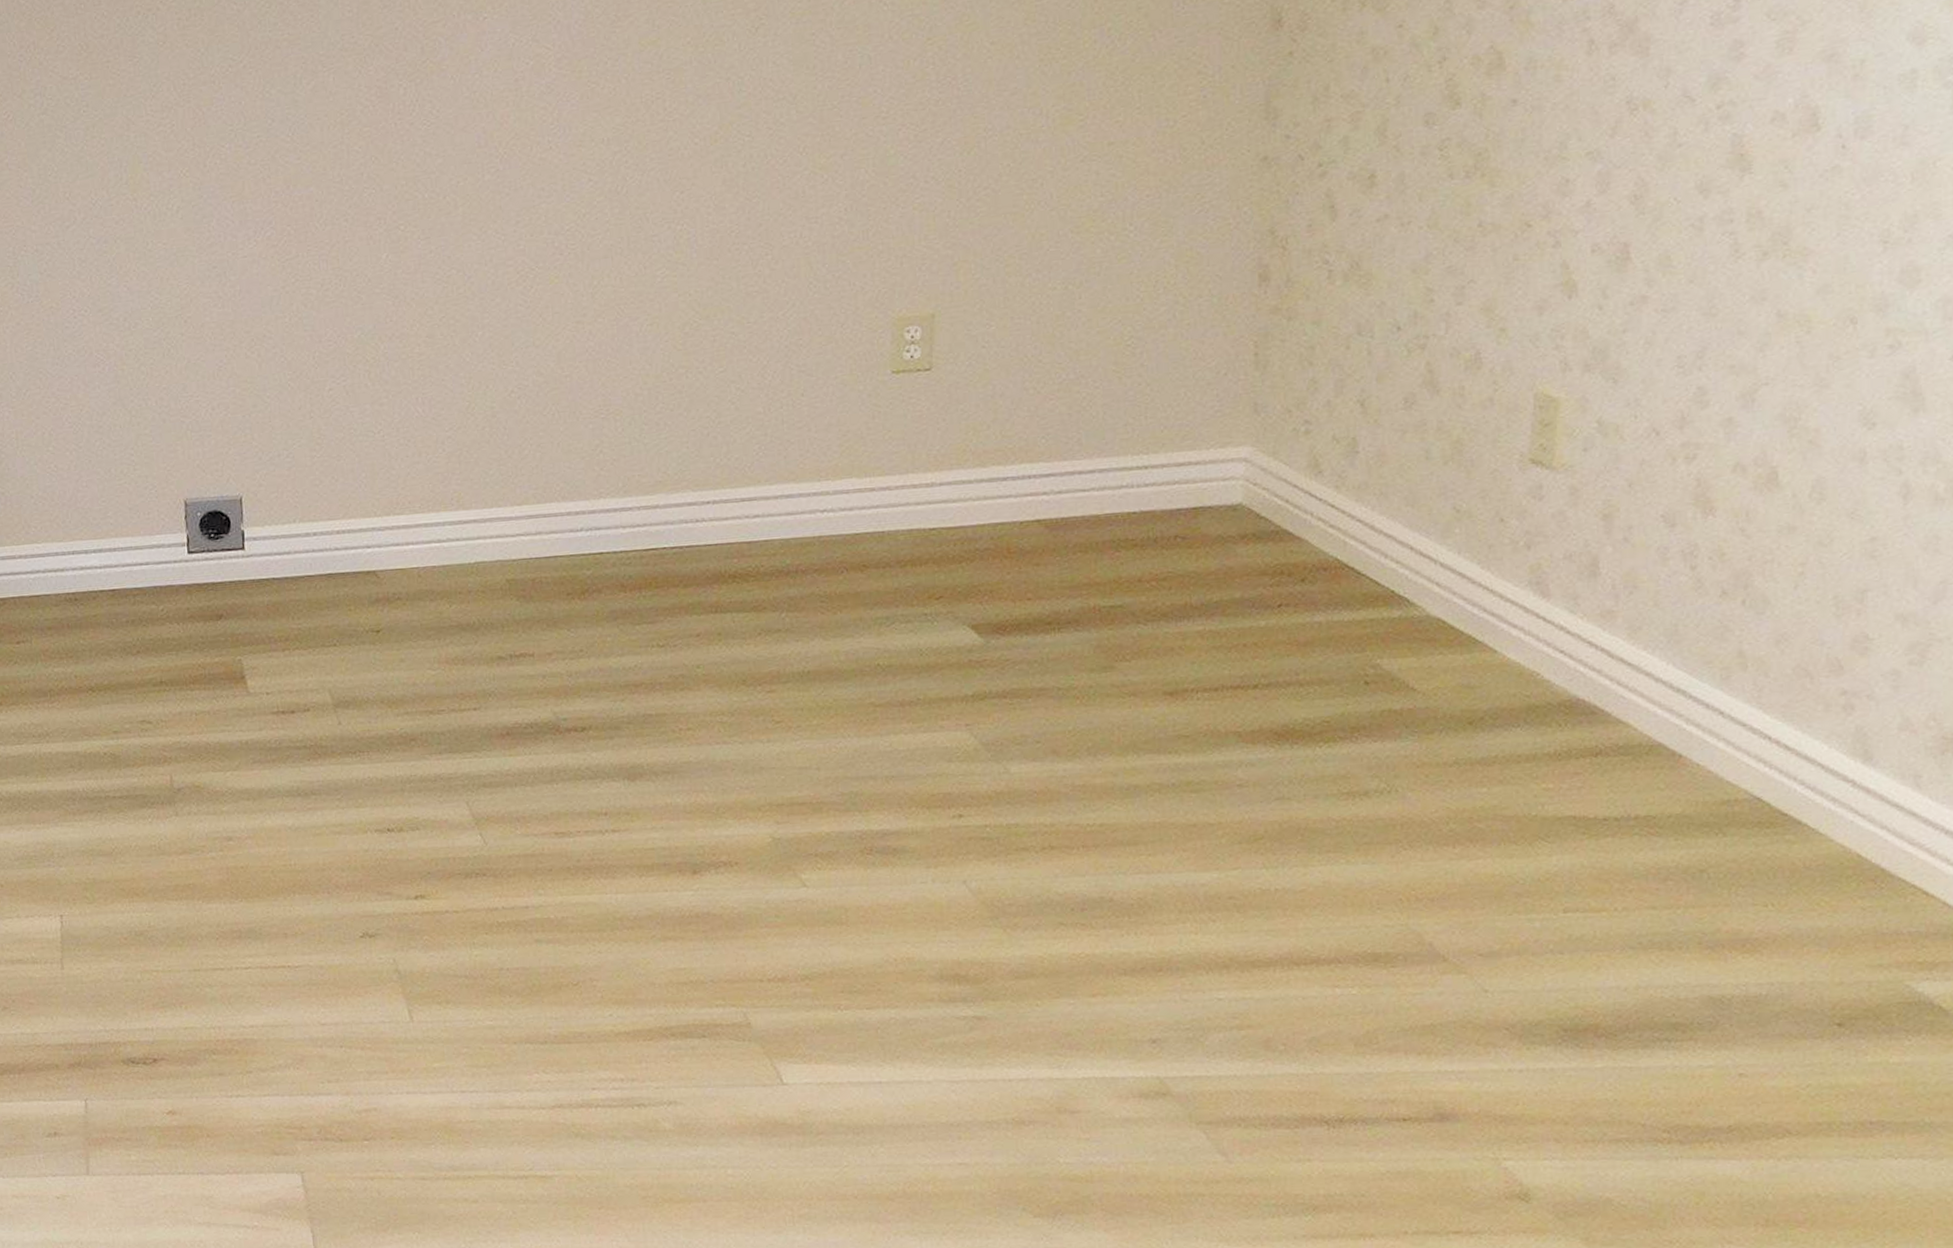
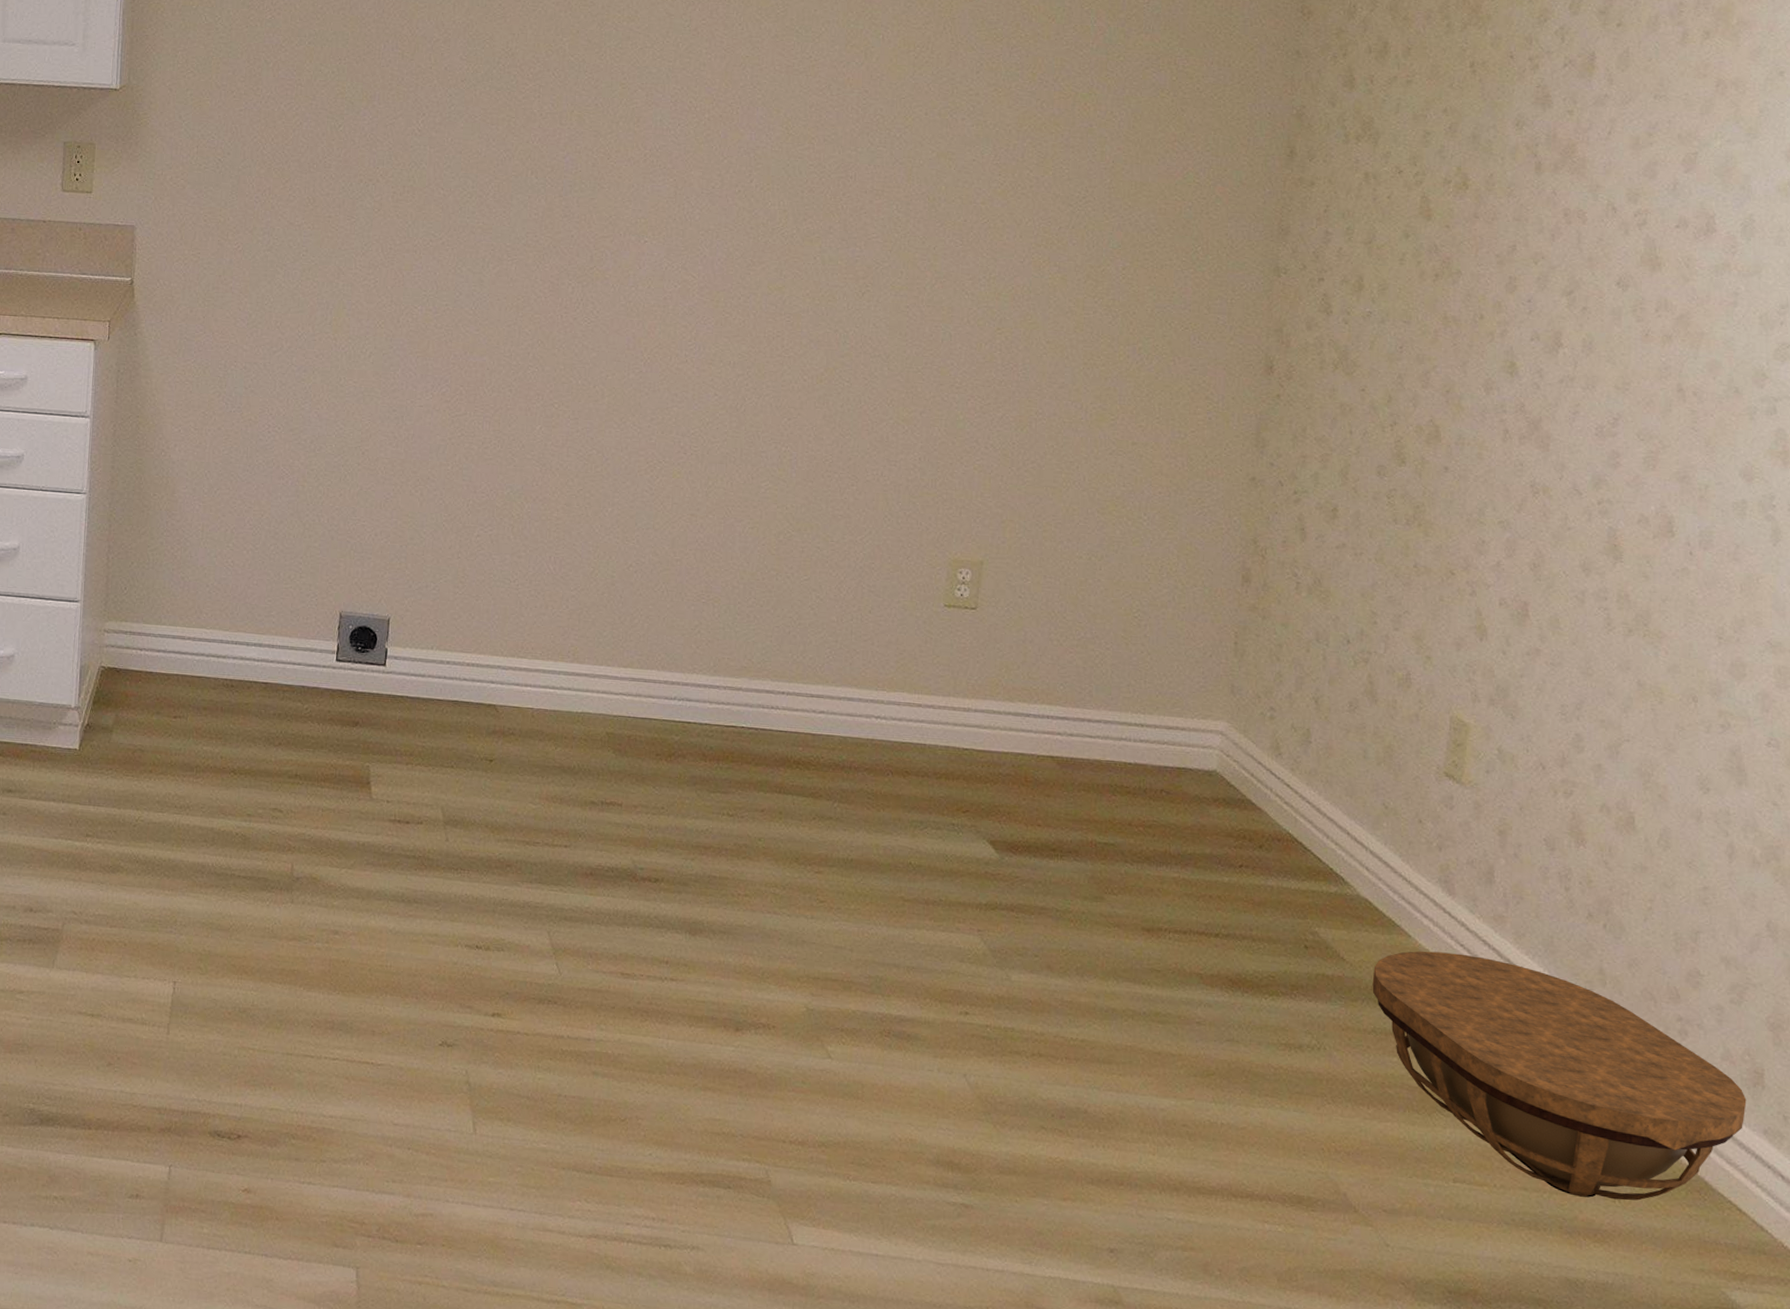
basket: none [1451,661,1933,907] -> present [1372,951,1747,1201]

